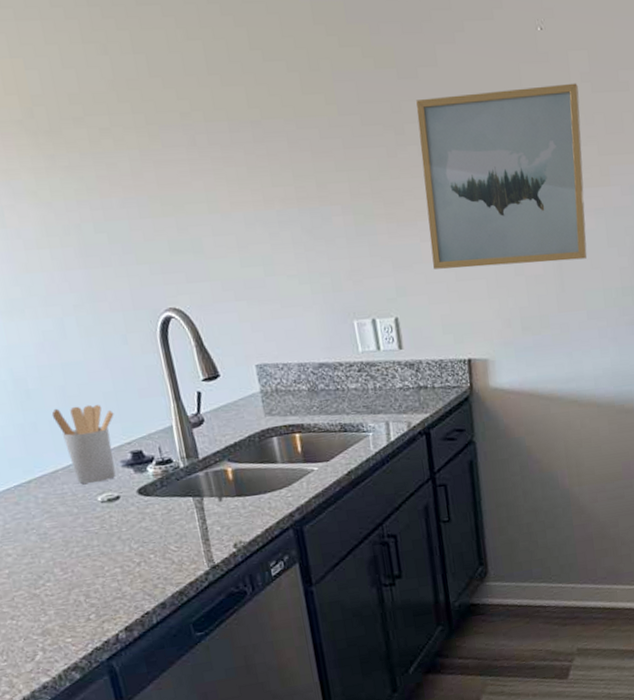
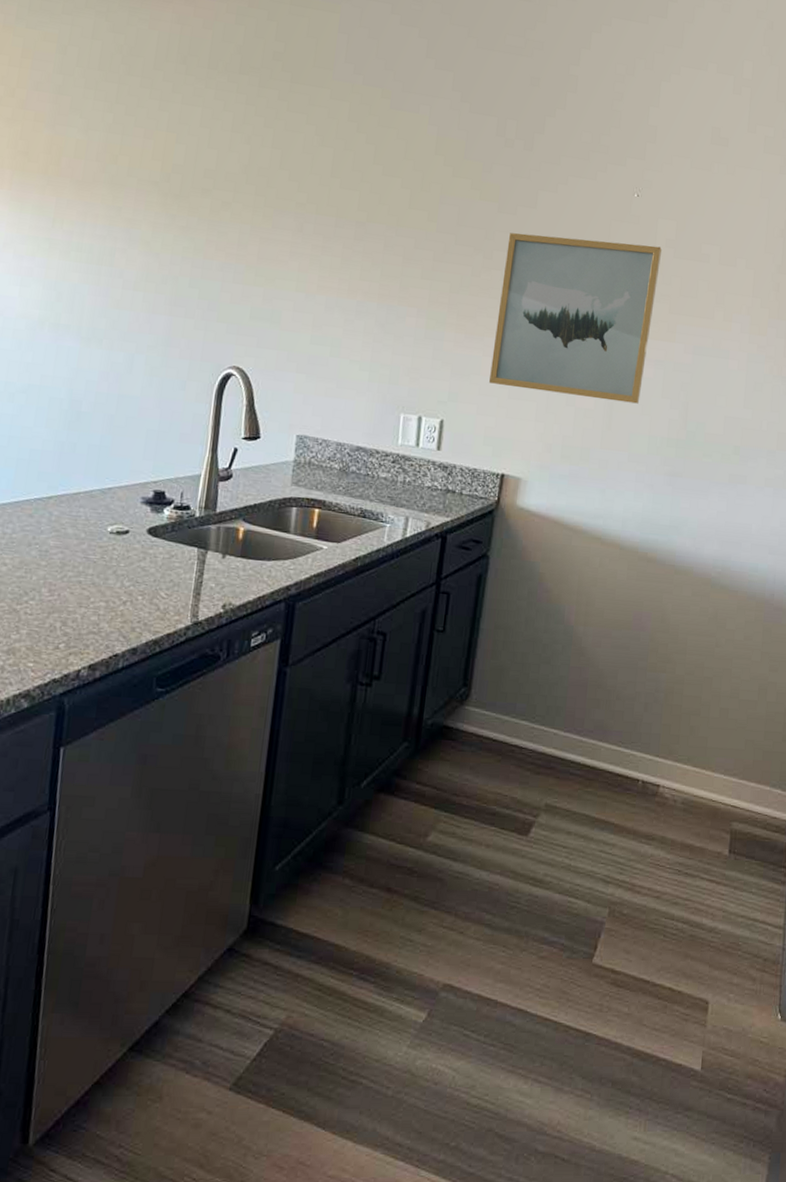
utensil holder: present [51,404,116,484] -> none [93,434,151,514]

